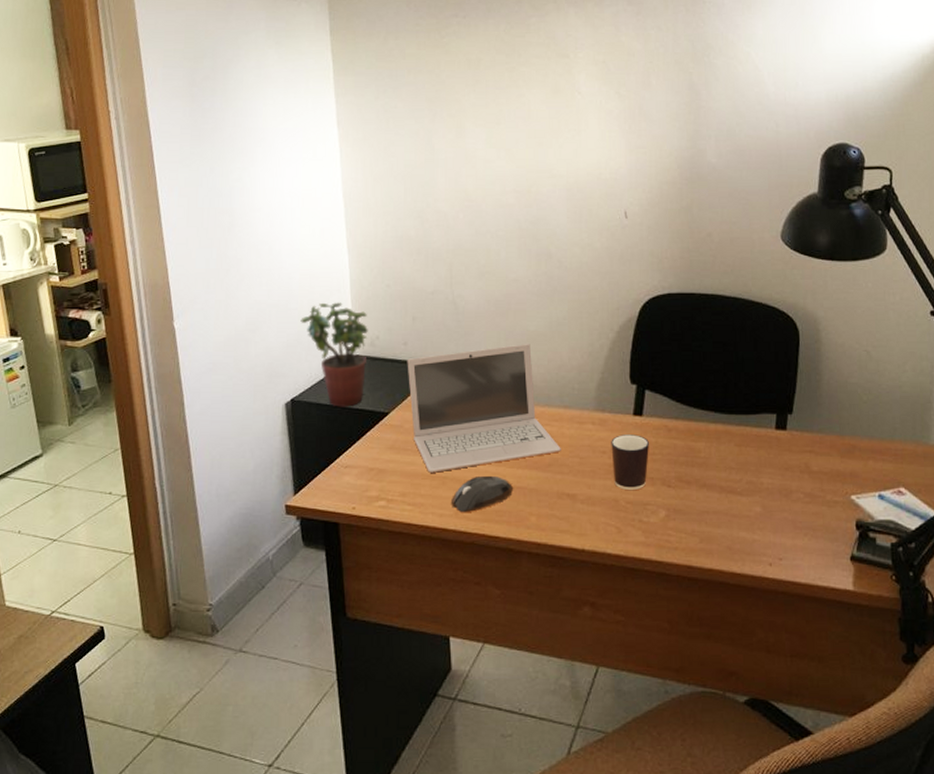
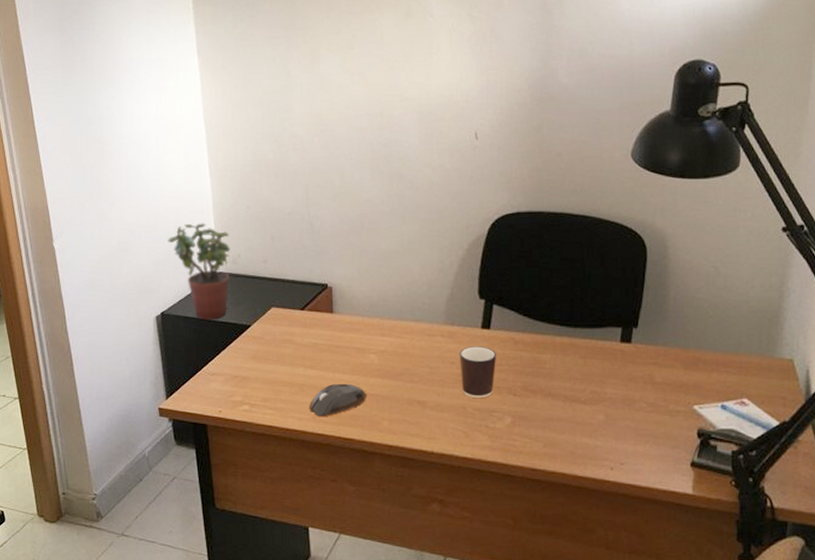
laptop: present [407,343,561,473] -> none [267,260,412,380]

